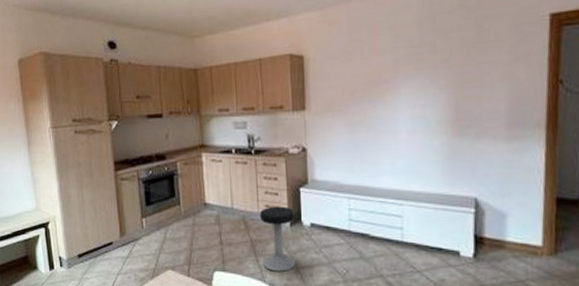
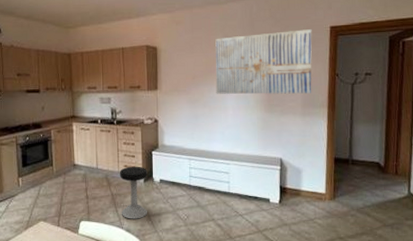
wall art: none [381,19,522,114] -> present [215,29,312,94]

